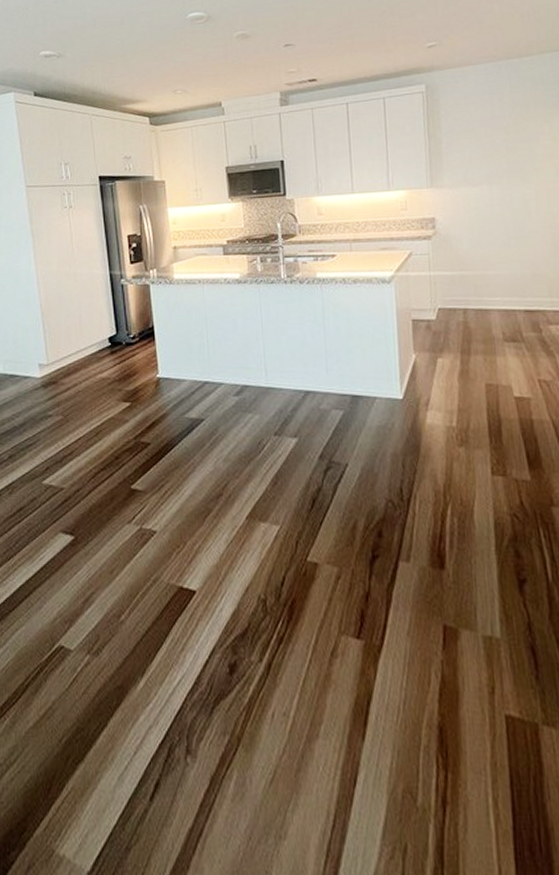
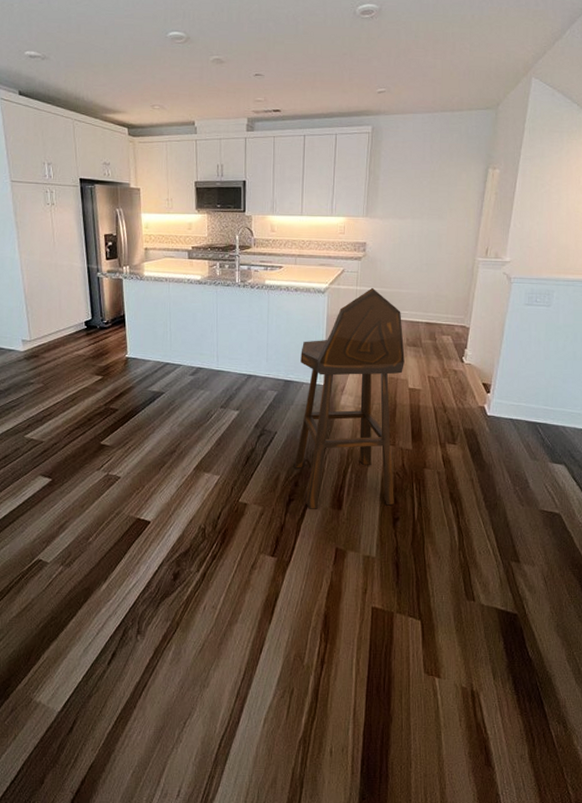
bar stool: none [368,271,517,569] -> present [294,287,405,509]

